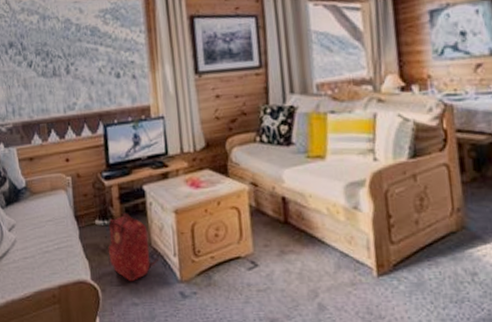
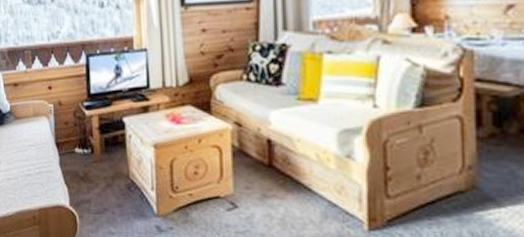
backpack: present [108,212,160,282] -> none [86,143,137,212]

